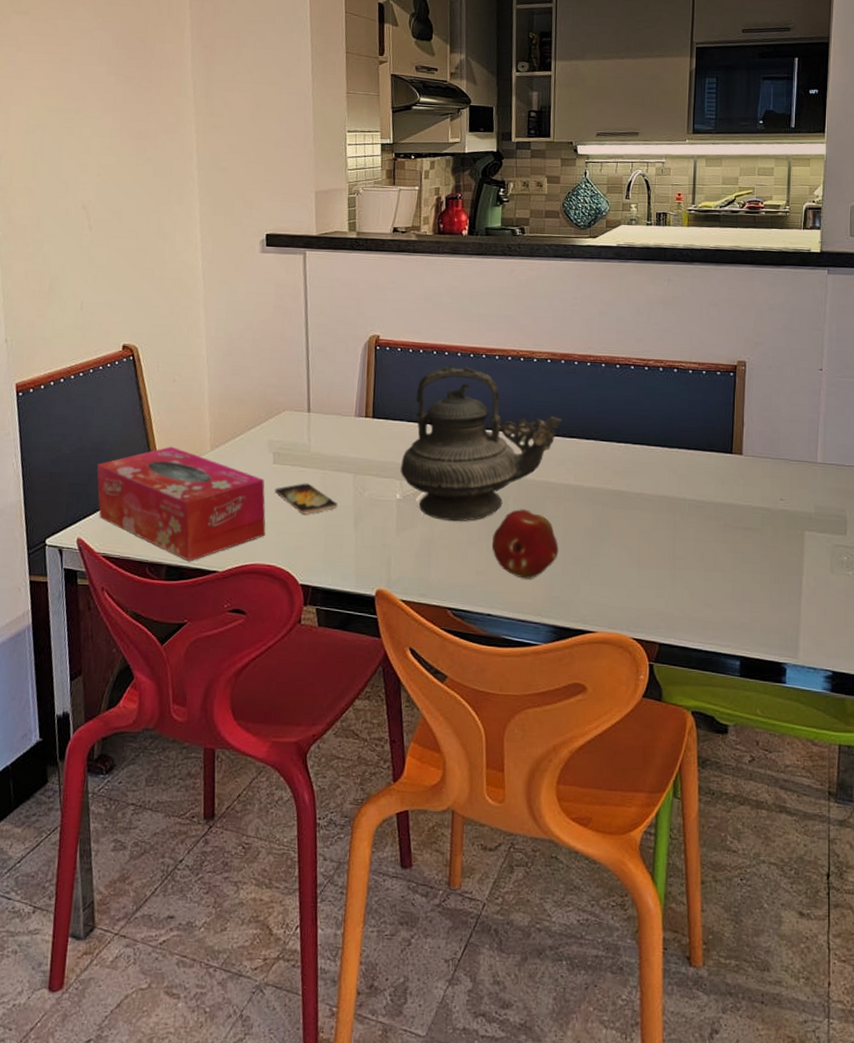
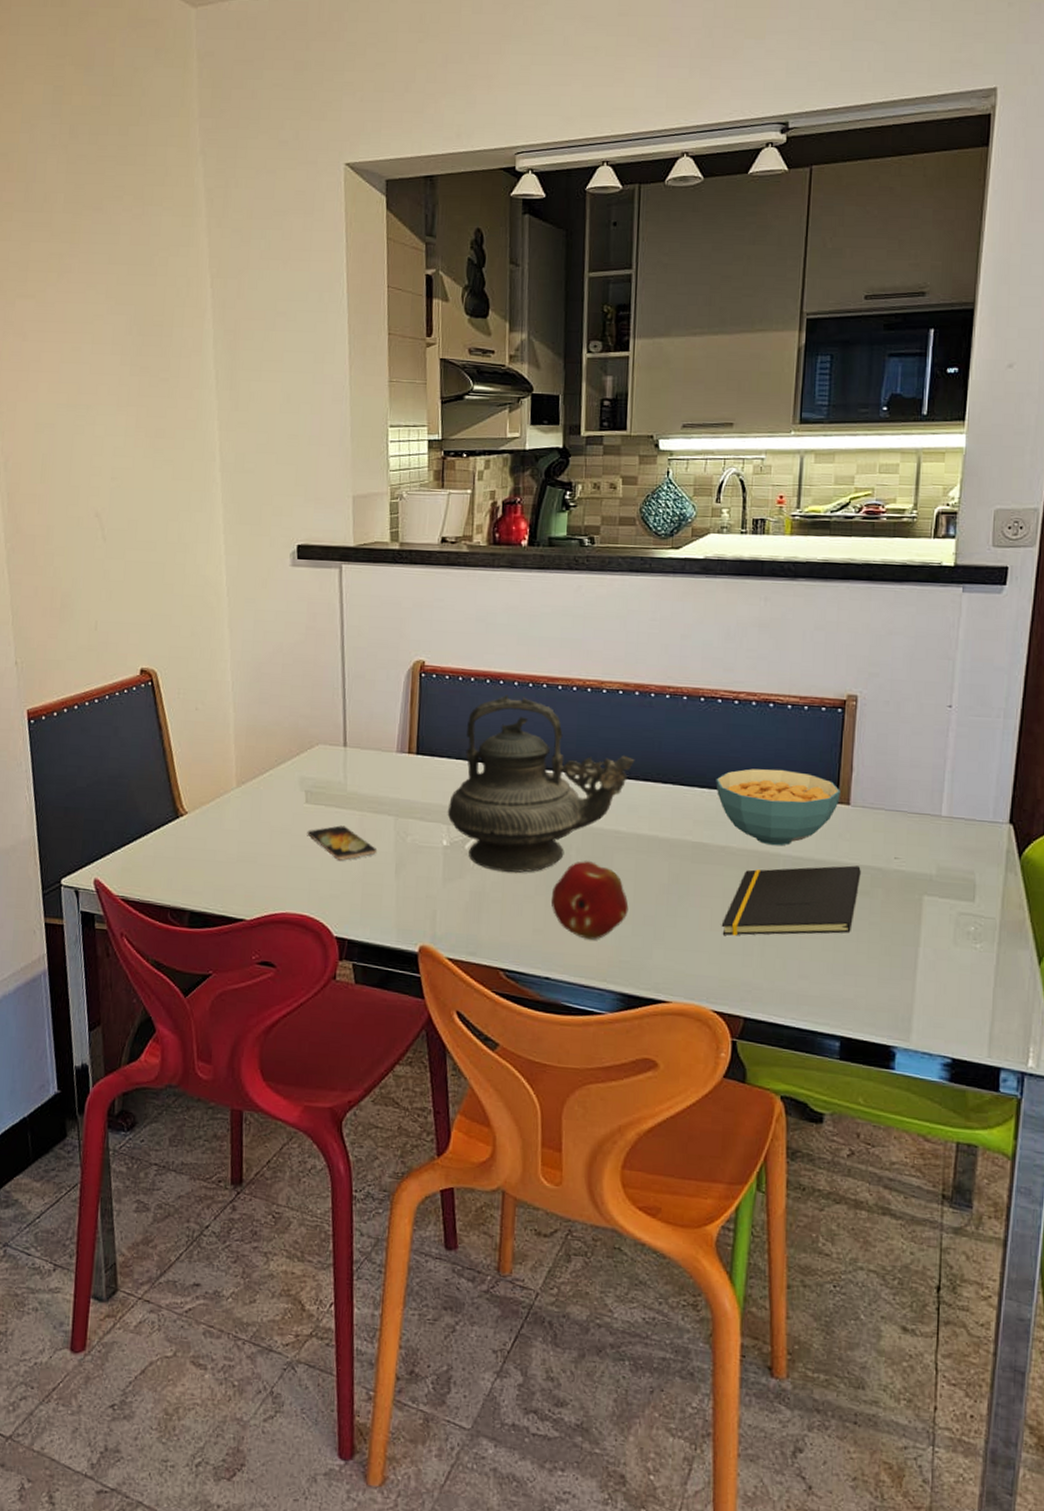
tissue box: present [97,446,266,562] -> none [114,781,298,908]
cereal bowl: none [631,425,734,492] -> present [716,768,840,846]
notepad: none [638,507,753,571] -> present [721,865,861,936]

